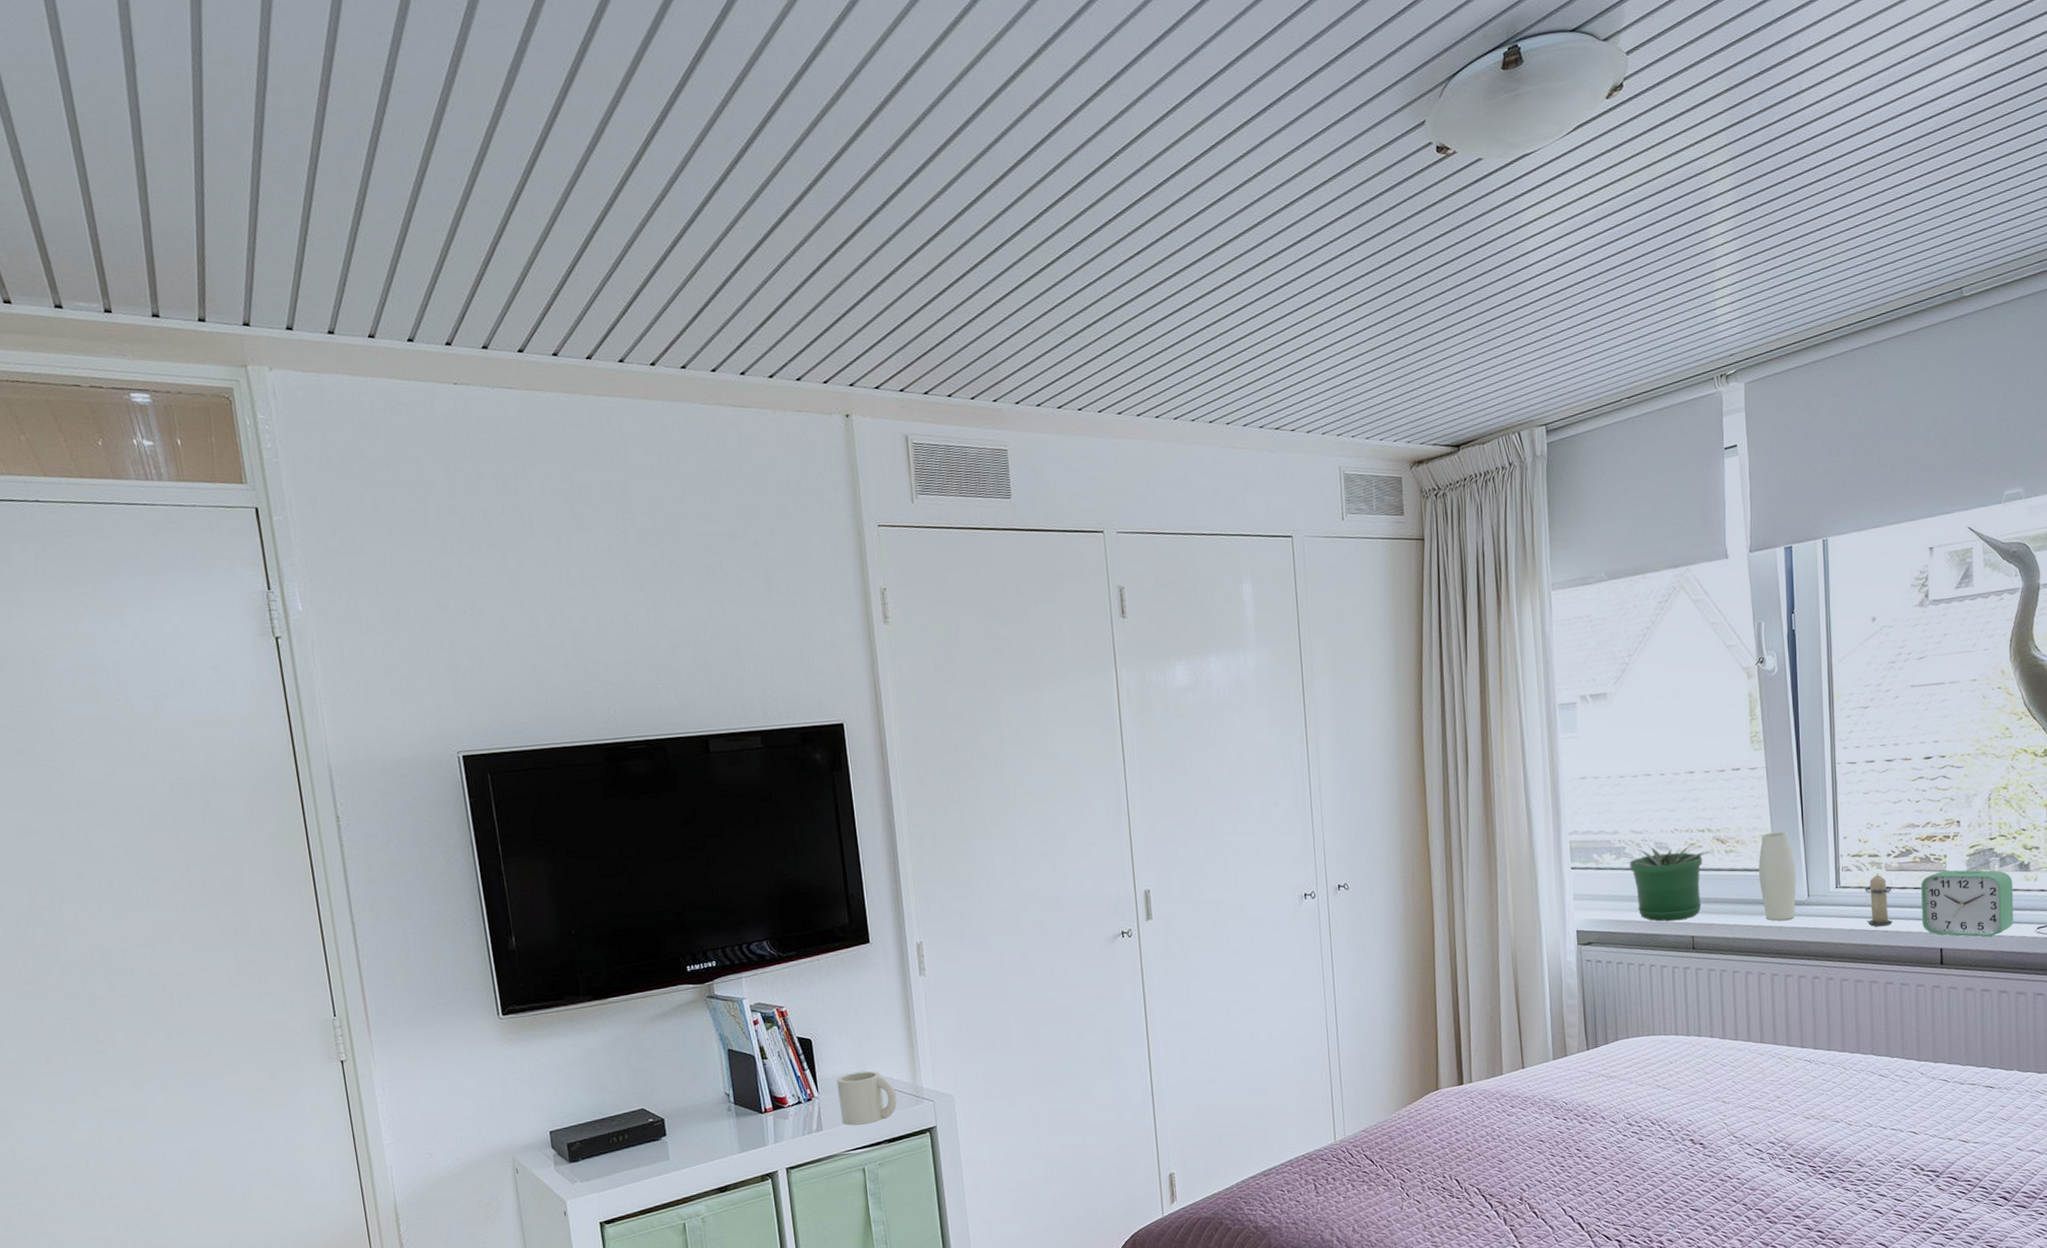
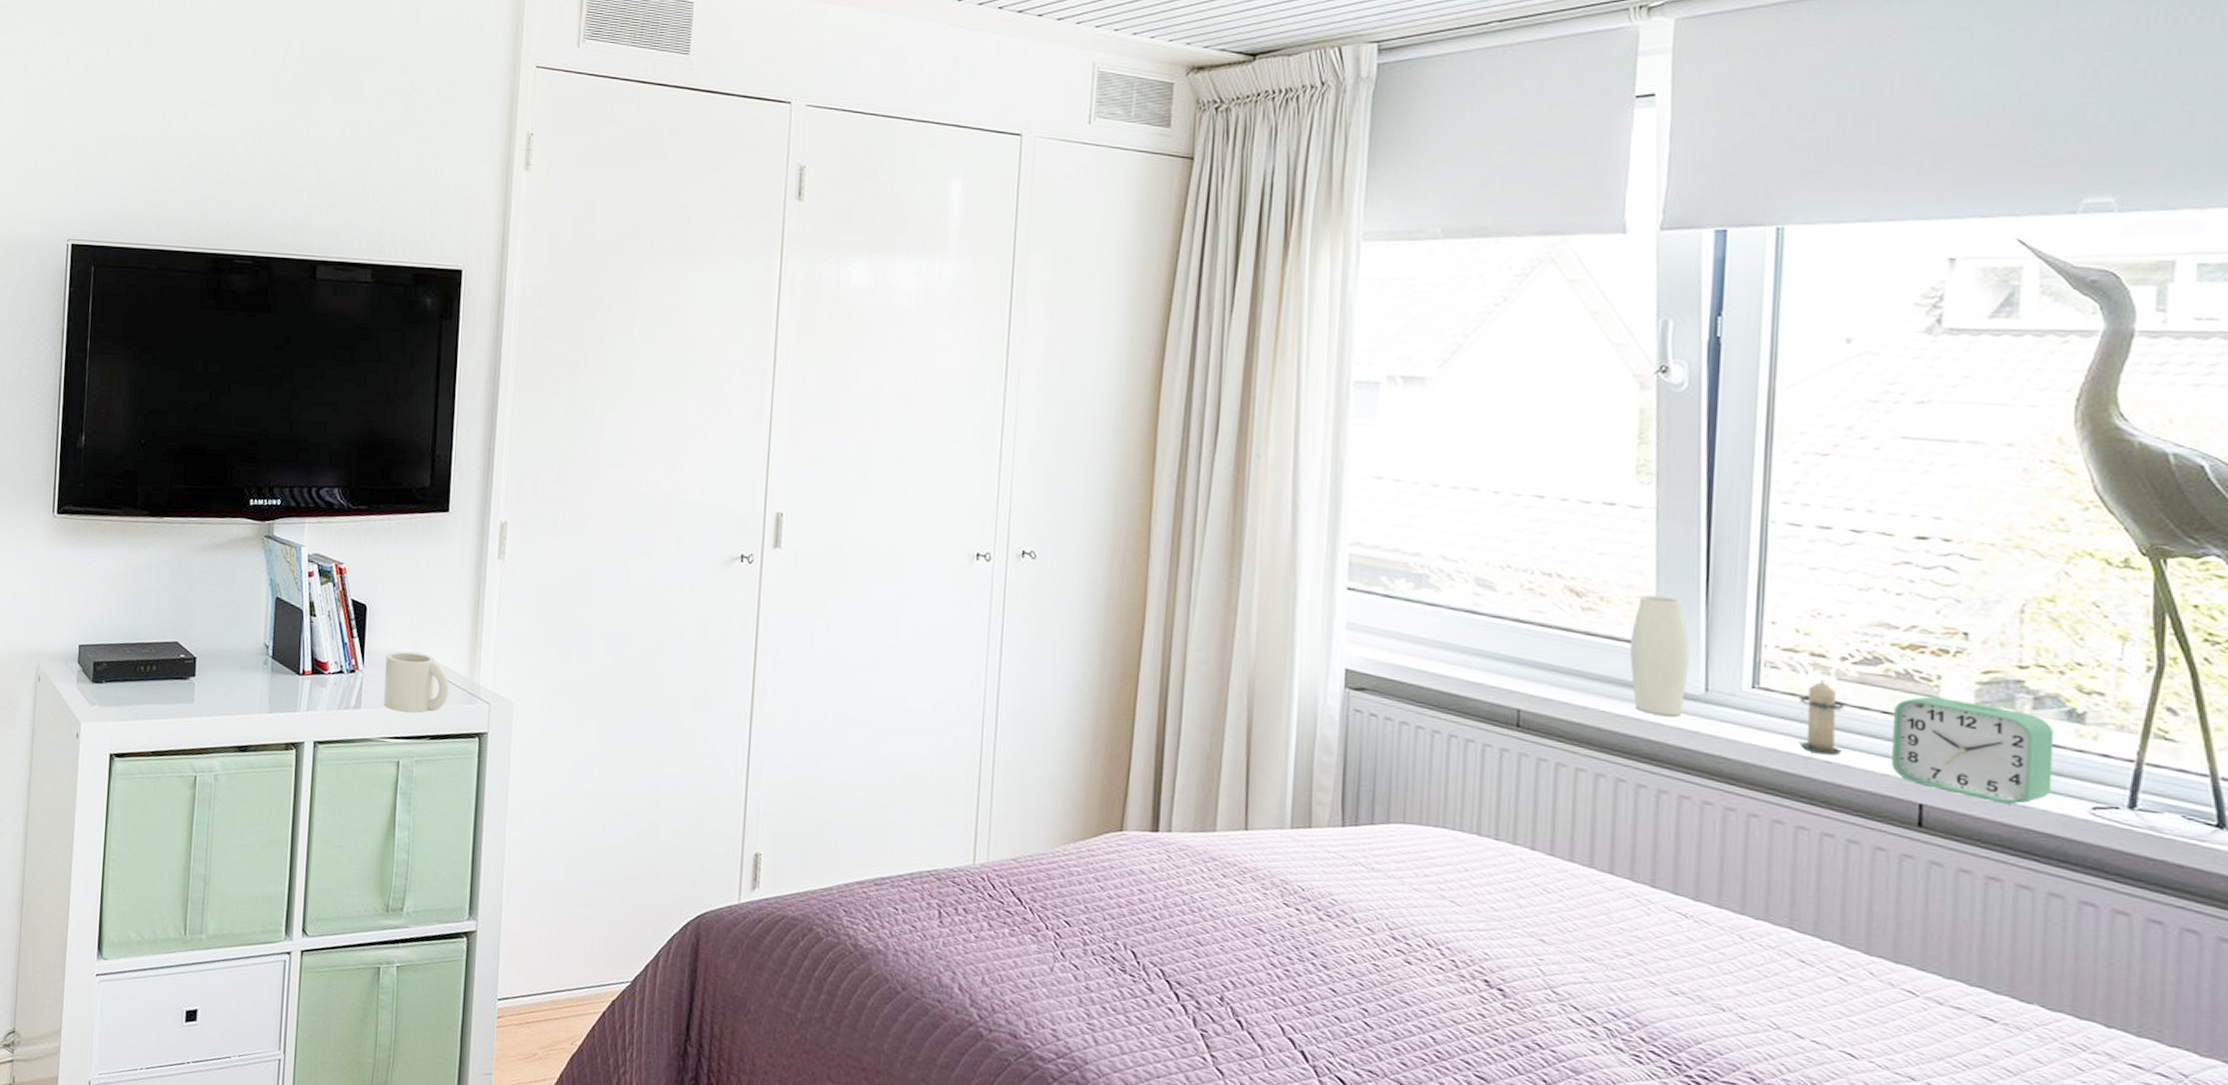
planter: present [1620,841,1714,921] -> none [1421,580,1564,685]

